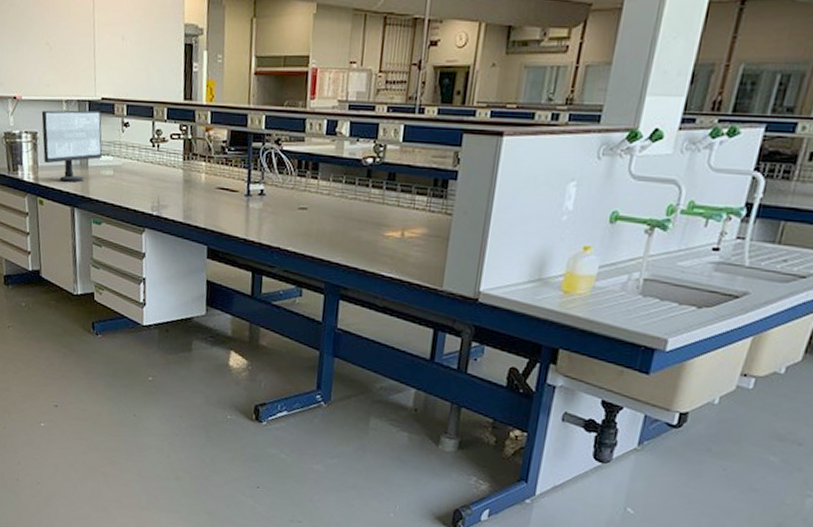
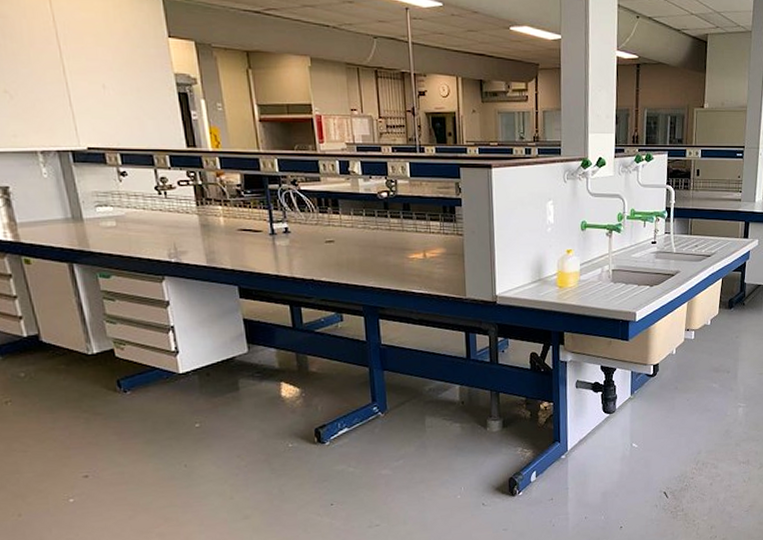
computer monitor: present [41,110,103,182] -> none [10,161,100,237]

